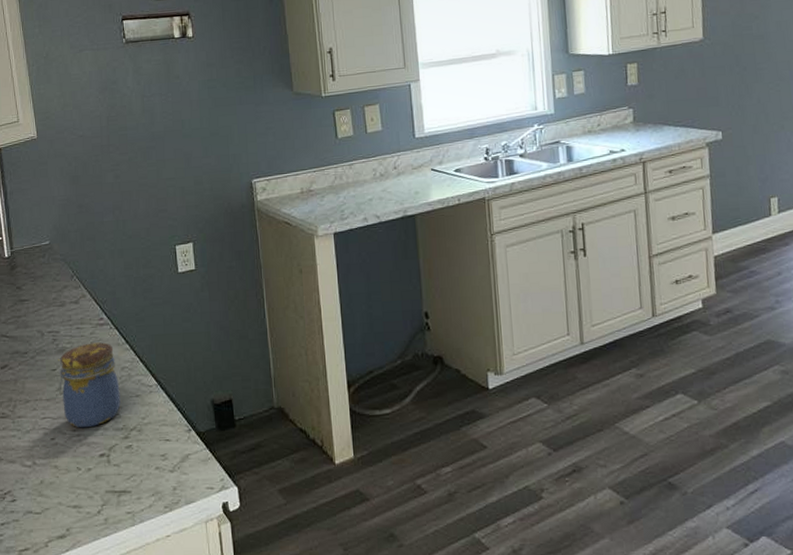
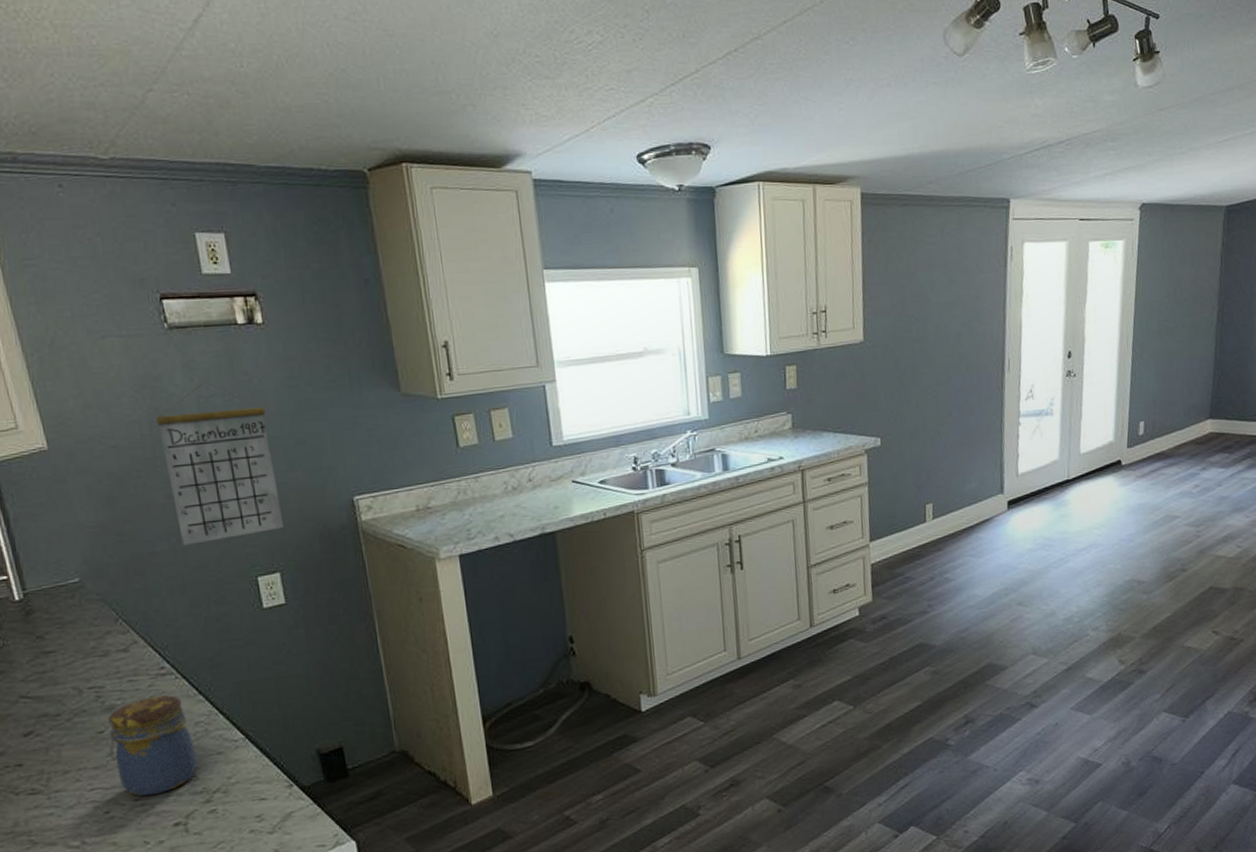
calendar: none [112,84,198,217] -> present [156,382,285,545]

